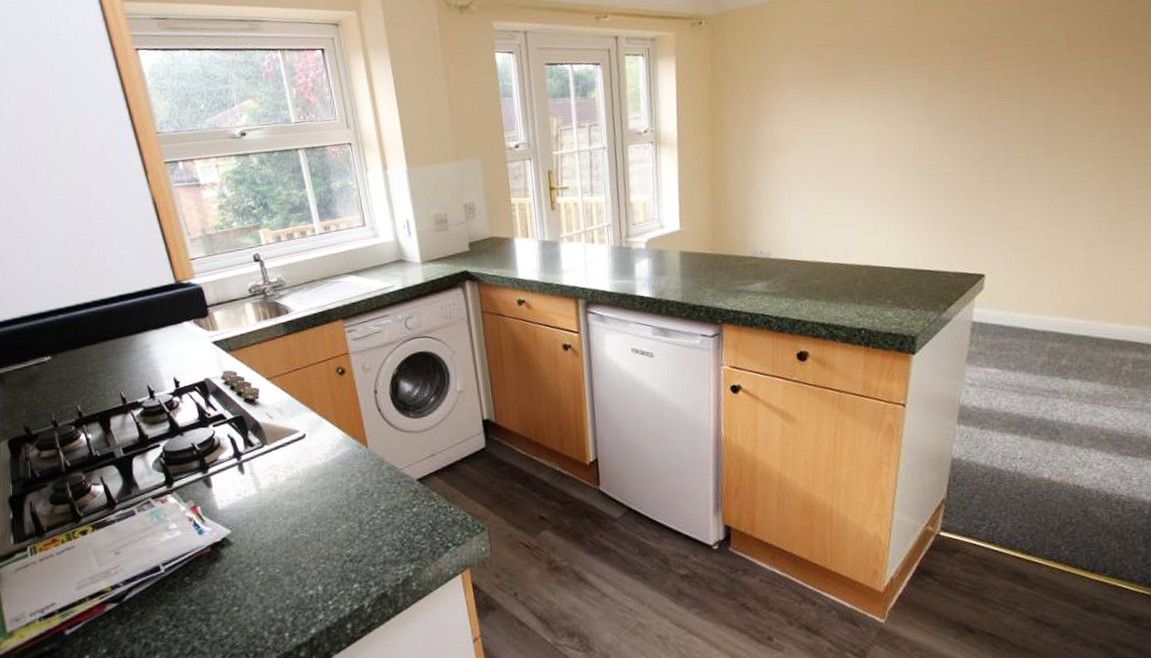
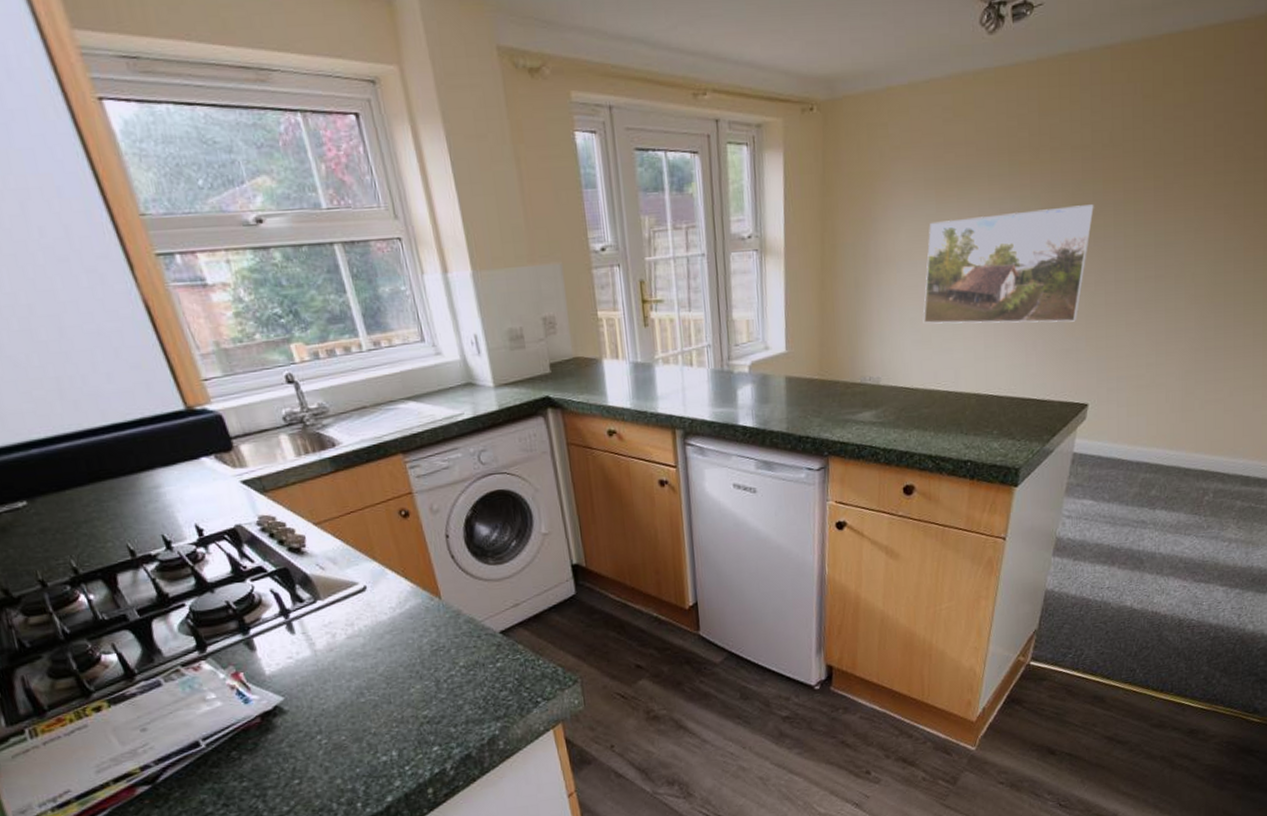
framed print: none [810,90,977,202] -> present [923,204,1094,324]

